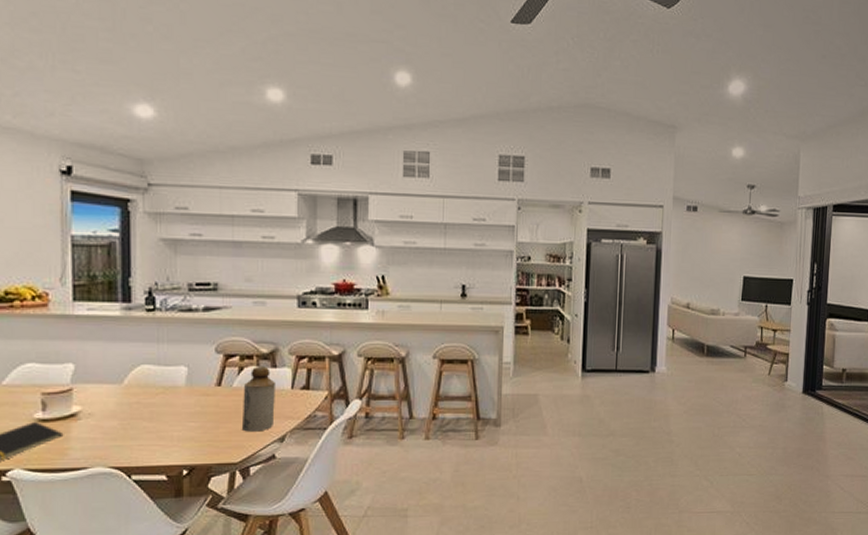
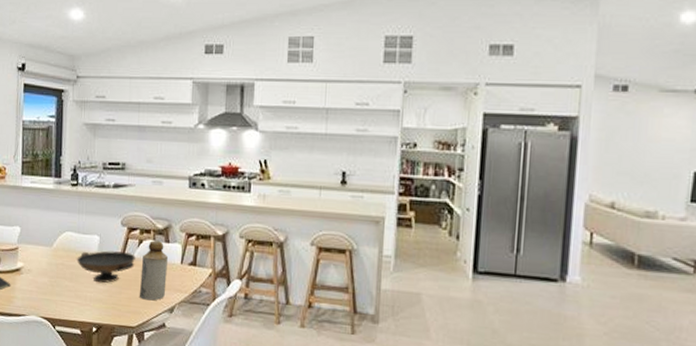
decorative bowl: none [157,382,235,420] -> present [77,250,135,283]

